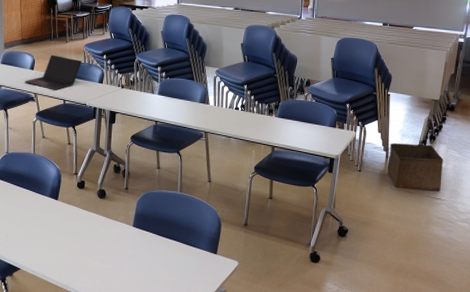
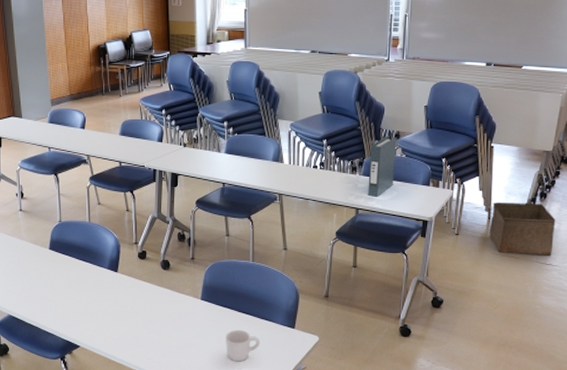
laptop: present [24,54,83,90] -> none [75,111,139,151]
mug: none [154,254,186,285] -> present [226,329,260,362]
binder: none [282,84,308,136] -> present [368,137,397,197]

